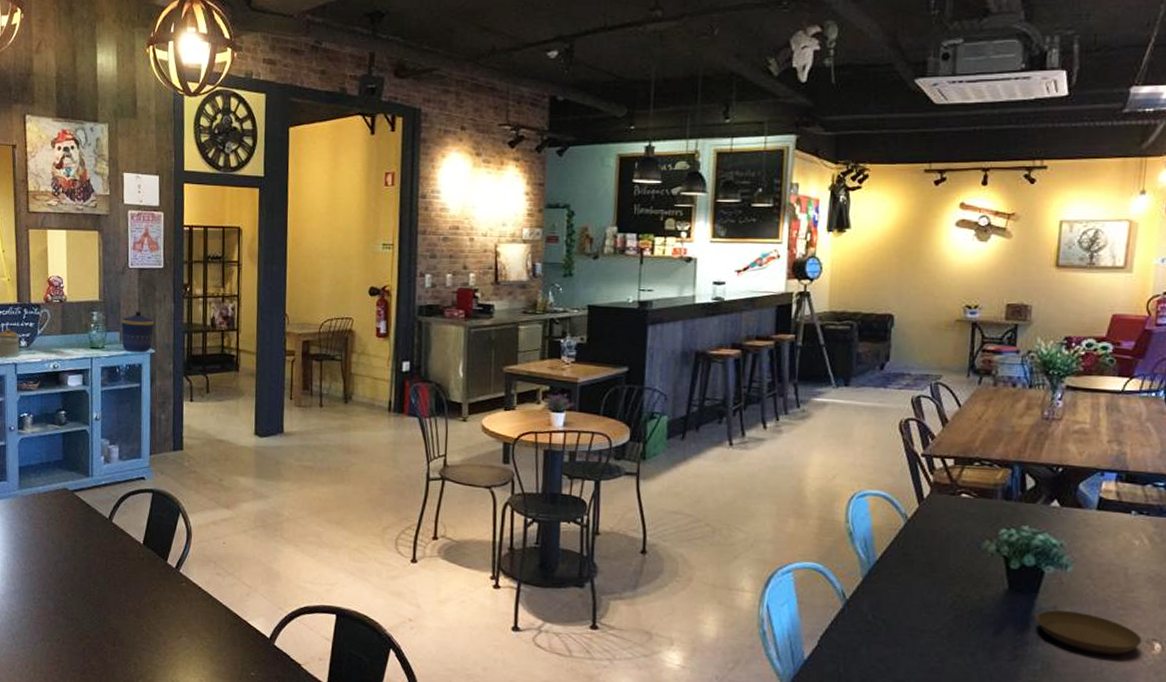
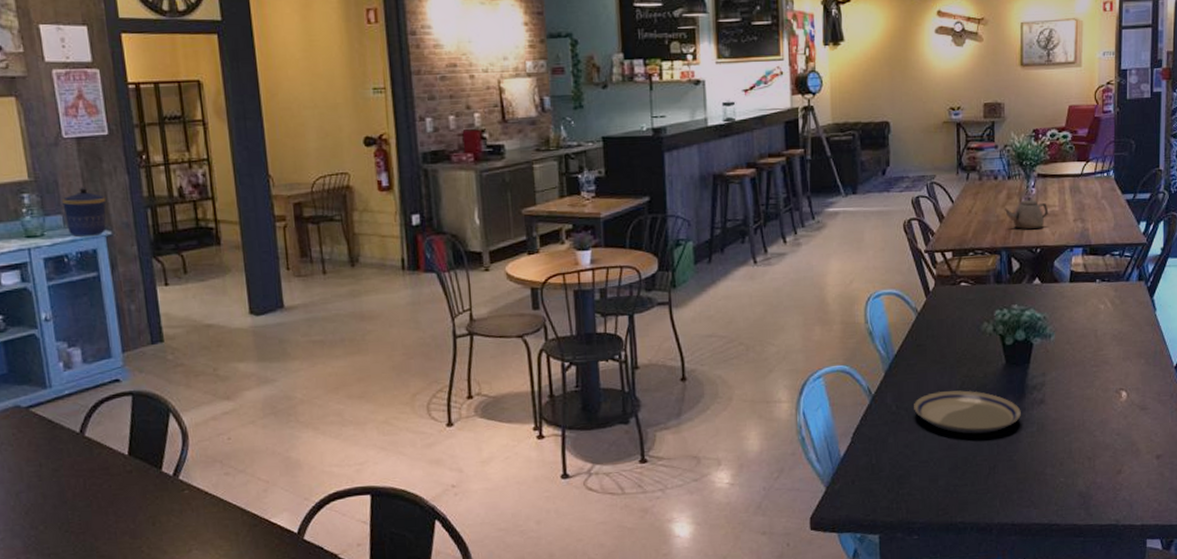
plate: none [893,607,1023,663] -> present [914,390,1021,435]
teapot: none [1021,410,1077,446] -> present [1004,198,1049,230]
saucer: present [1035,610,1143,655] -> none [1029,375,1113,409]

